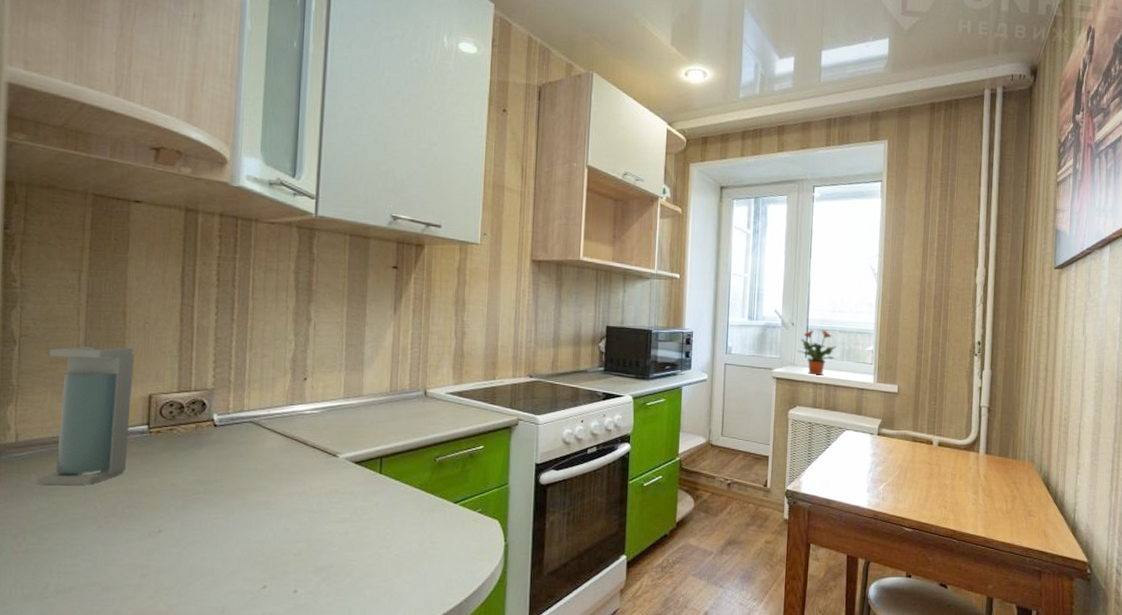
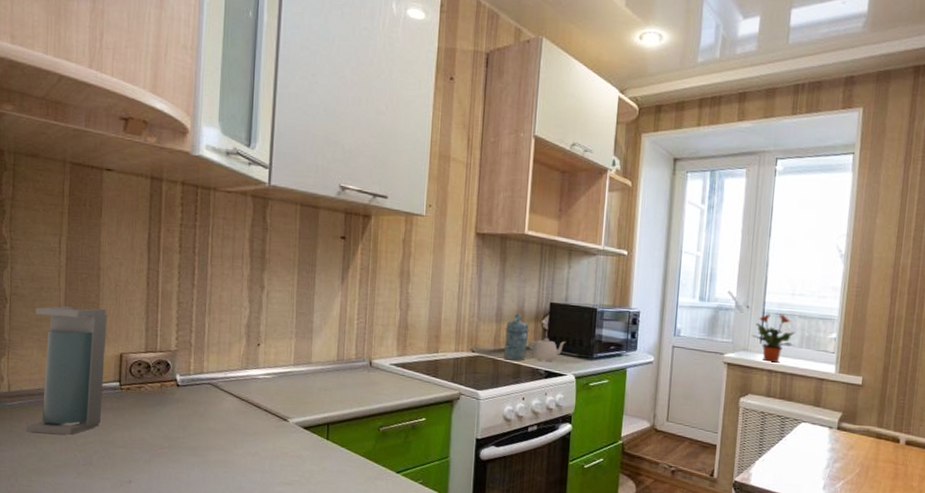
canister: none [561,338,586,384] -> present [503,313,529,361]
teapot: none [586,360,623,384] -> present [528,337,566,362]

